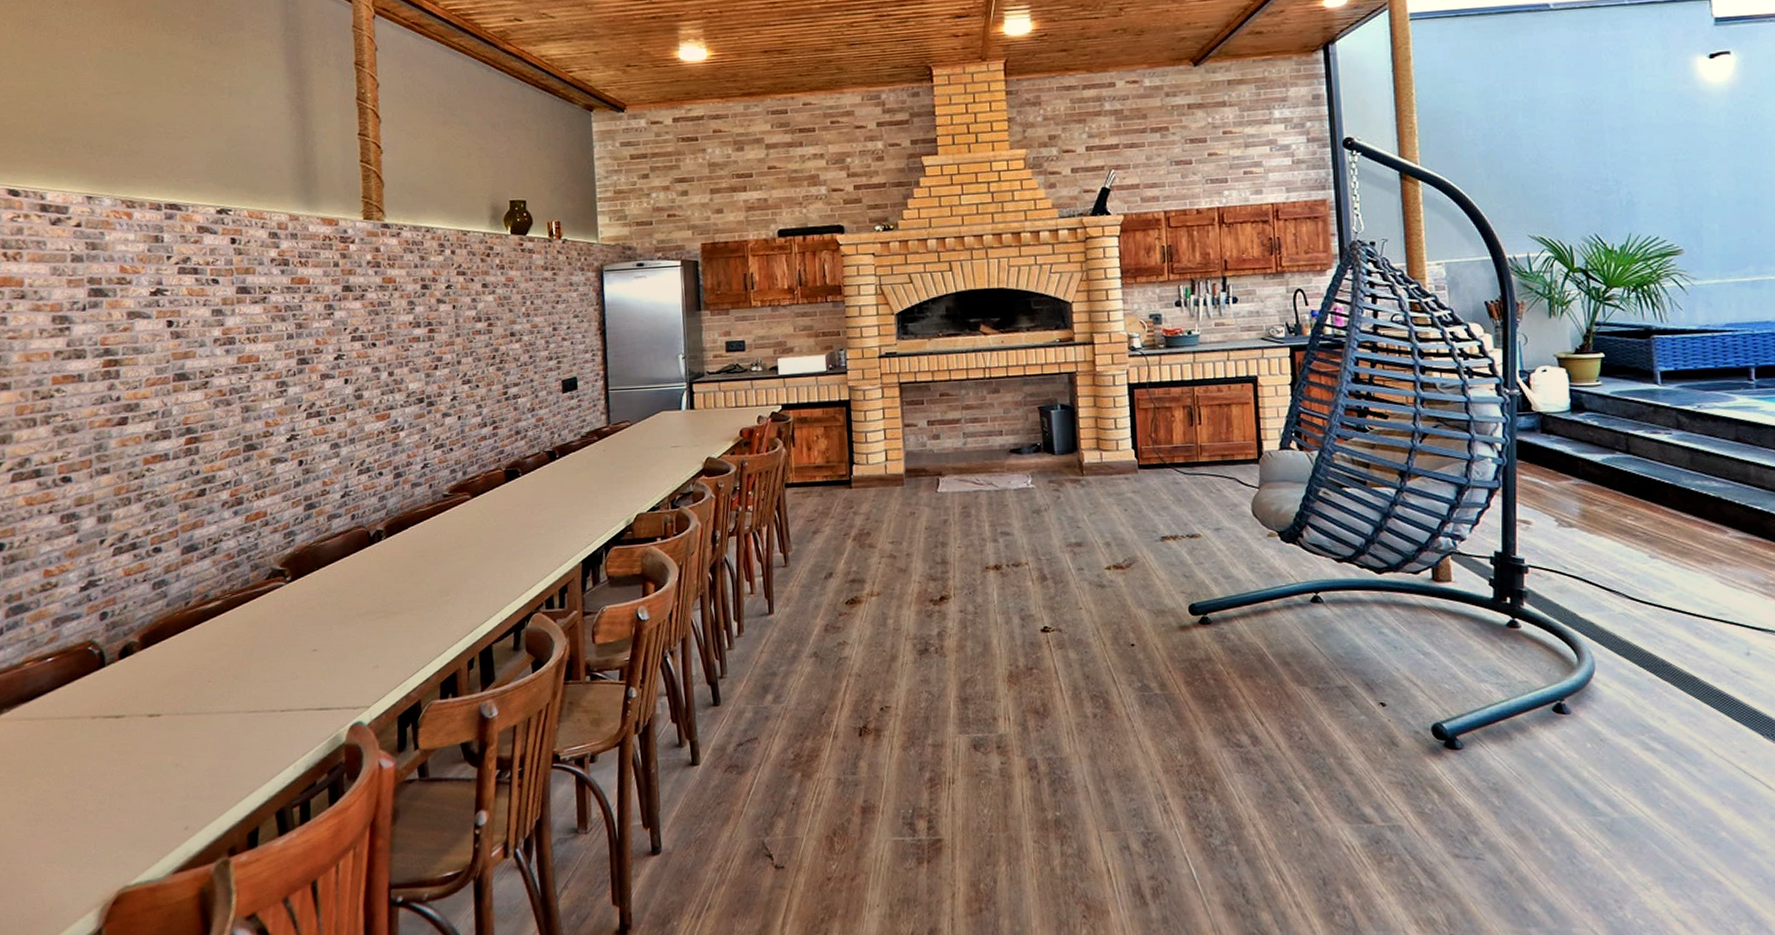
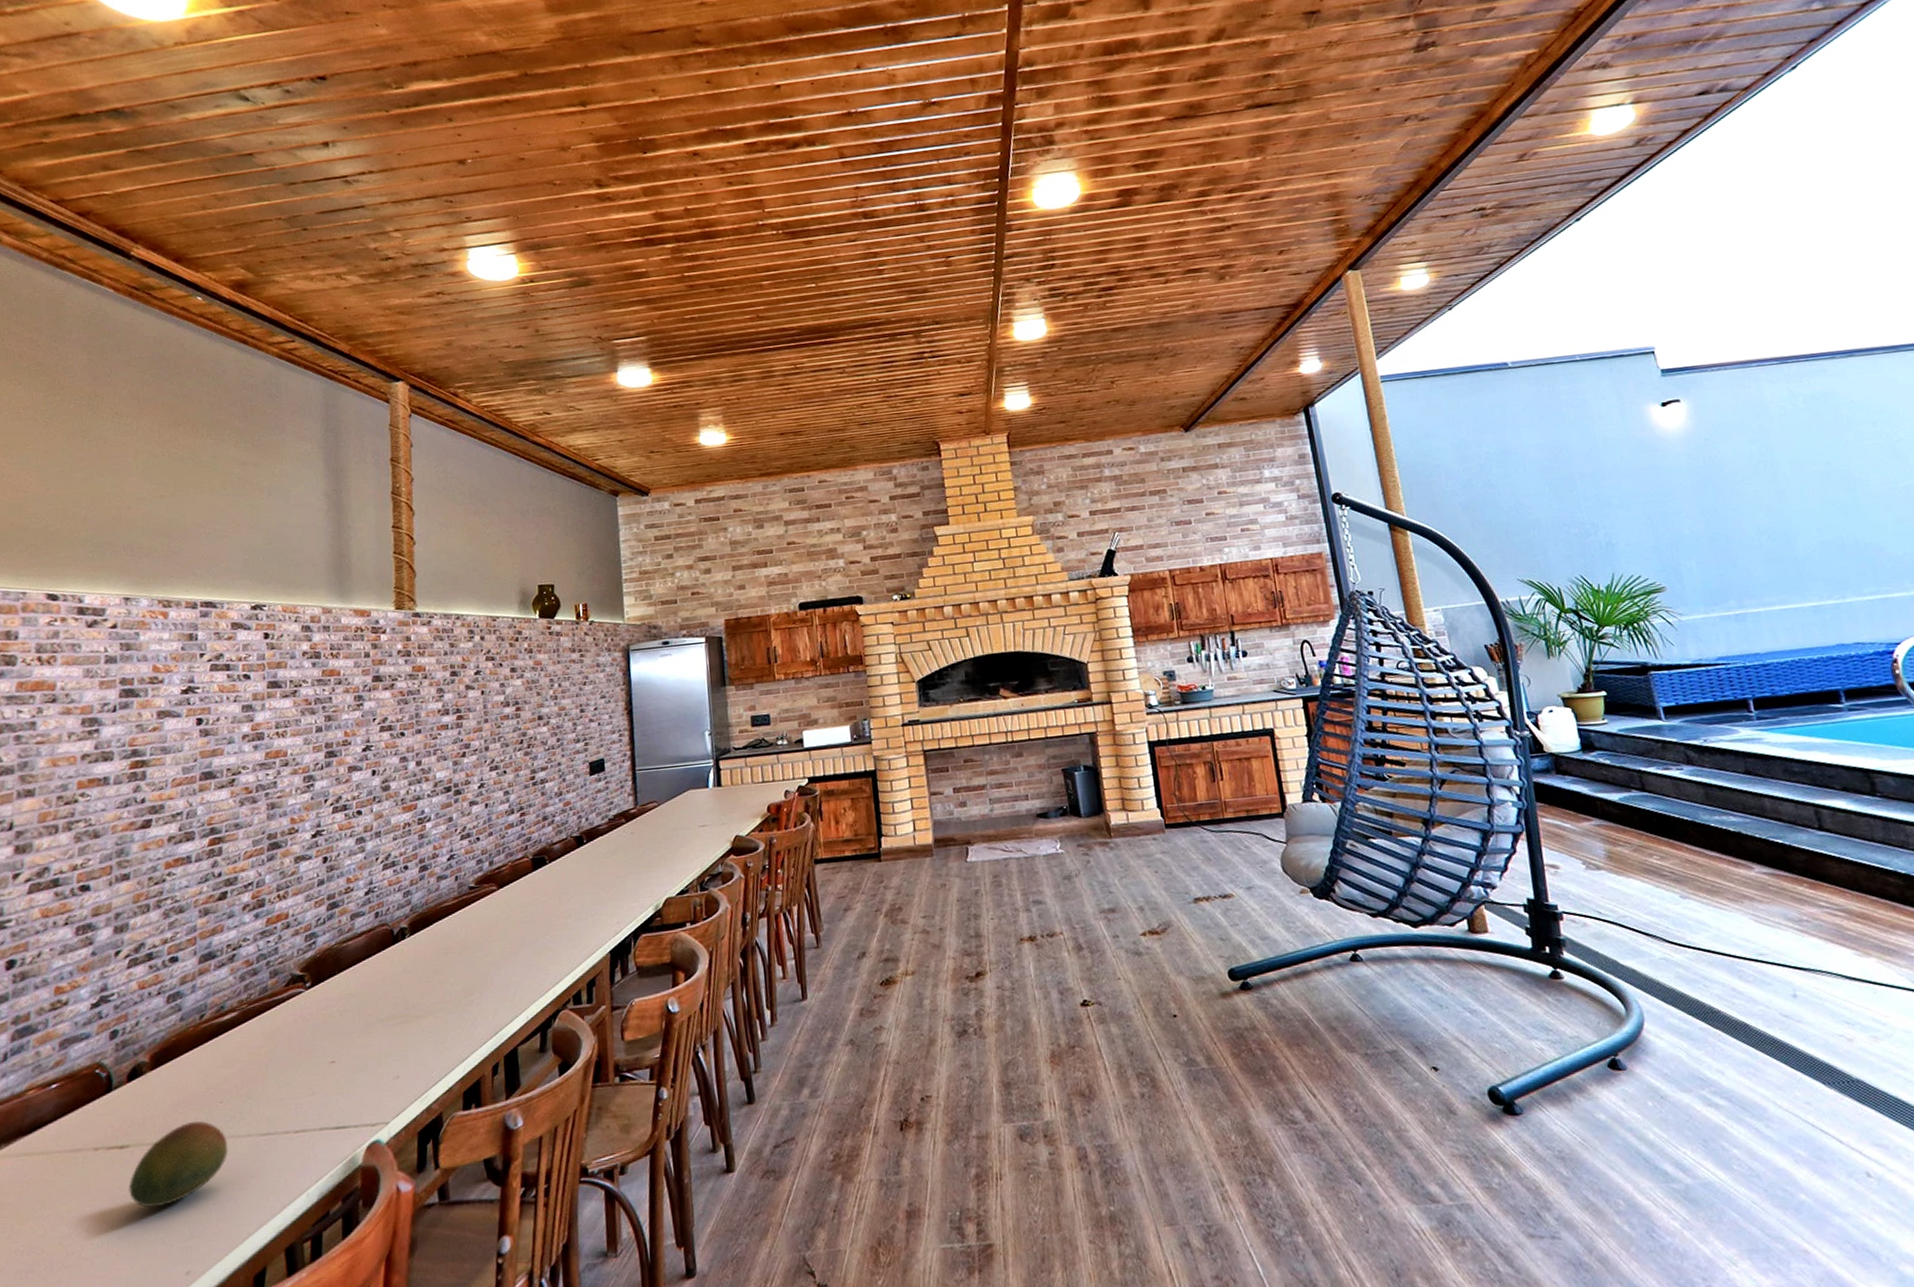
fruit: none [126,696,219,771] -> present [129,1120,228,1208]

